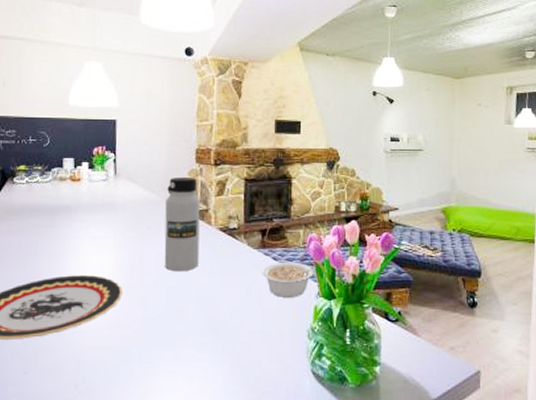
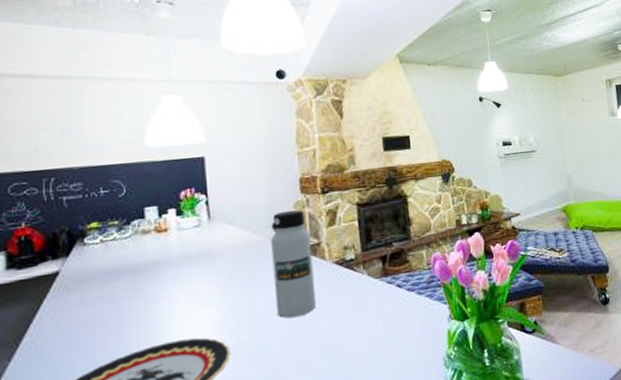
legume: present [262,262,317,297] -> none [387,285,445,328]

